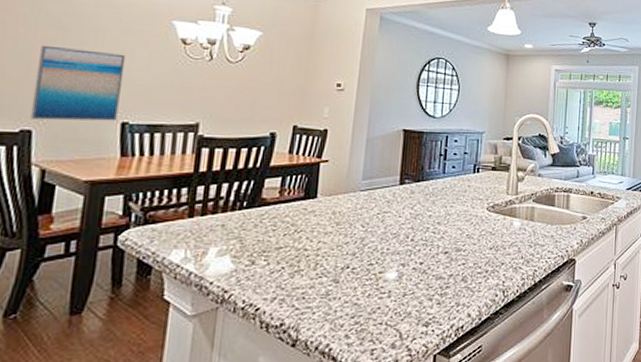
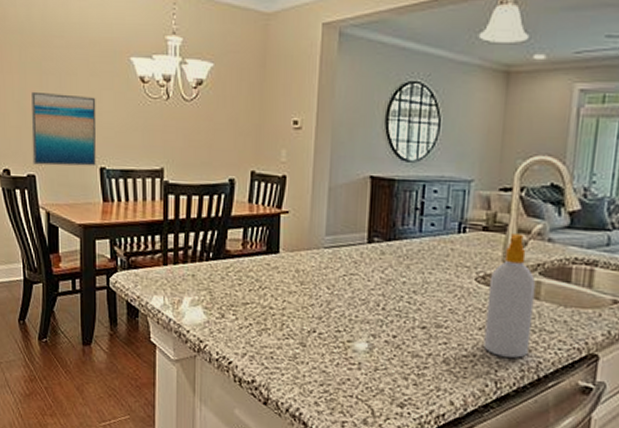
soap bottle: none [493,171,531,269] -> present [483,233,536,358]

